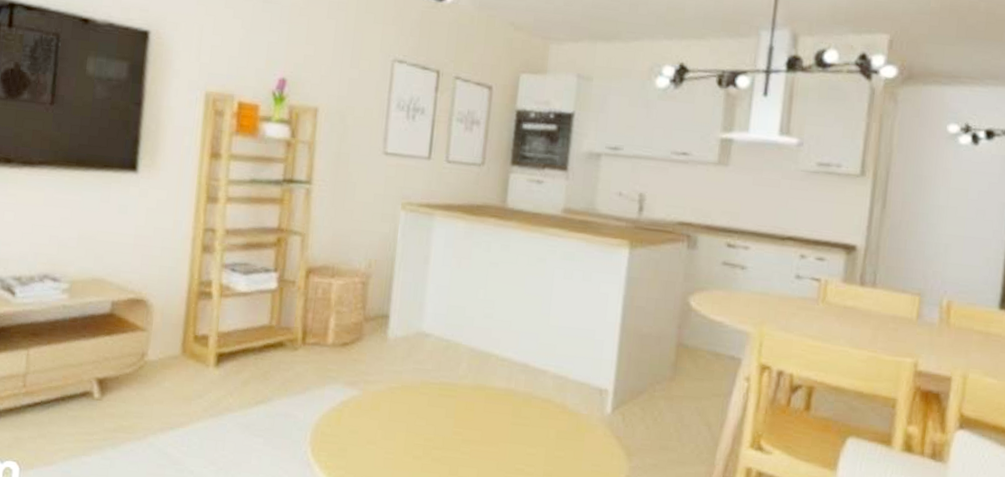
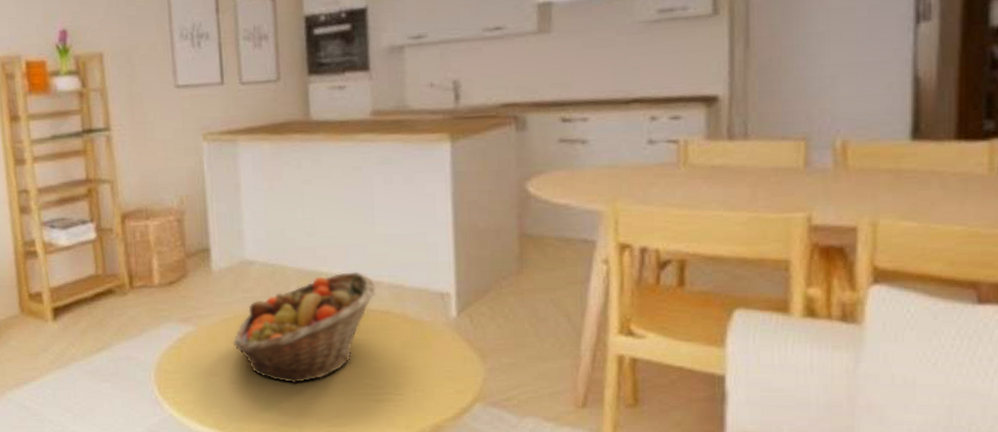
fruit basket: none [395,356,542,461] -> present [232,272,376,384]

